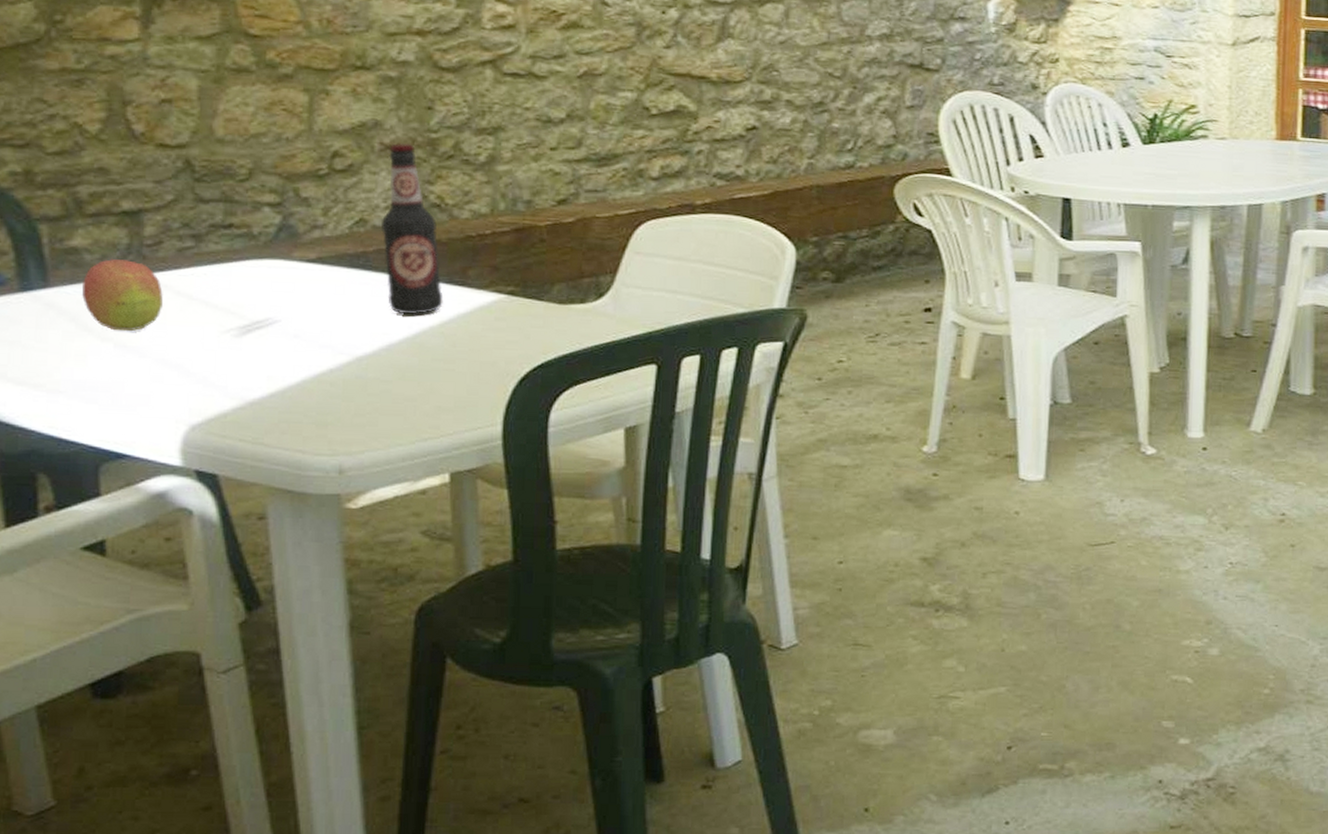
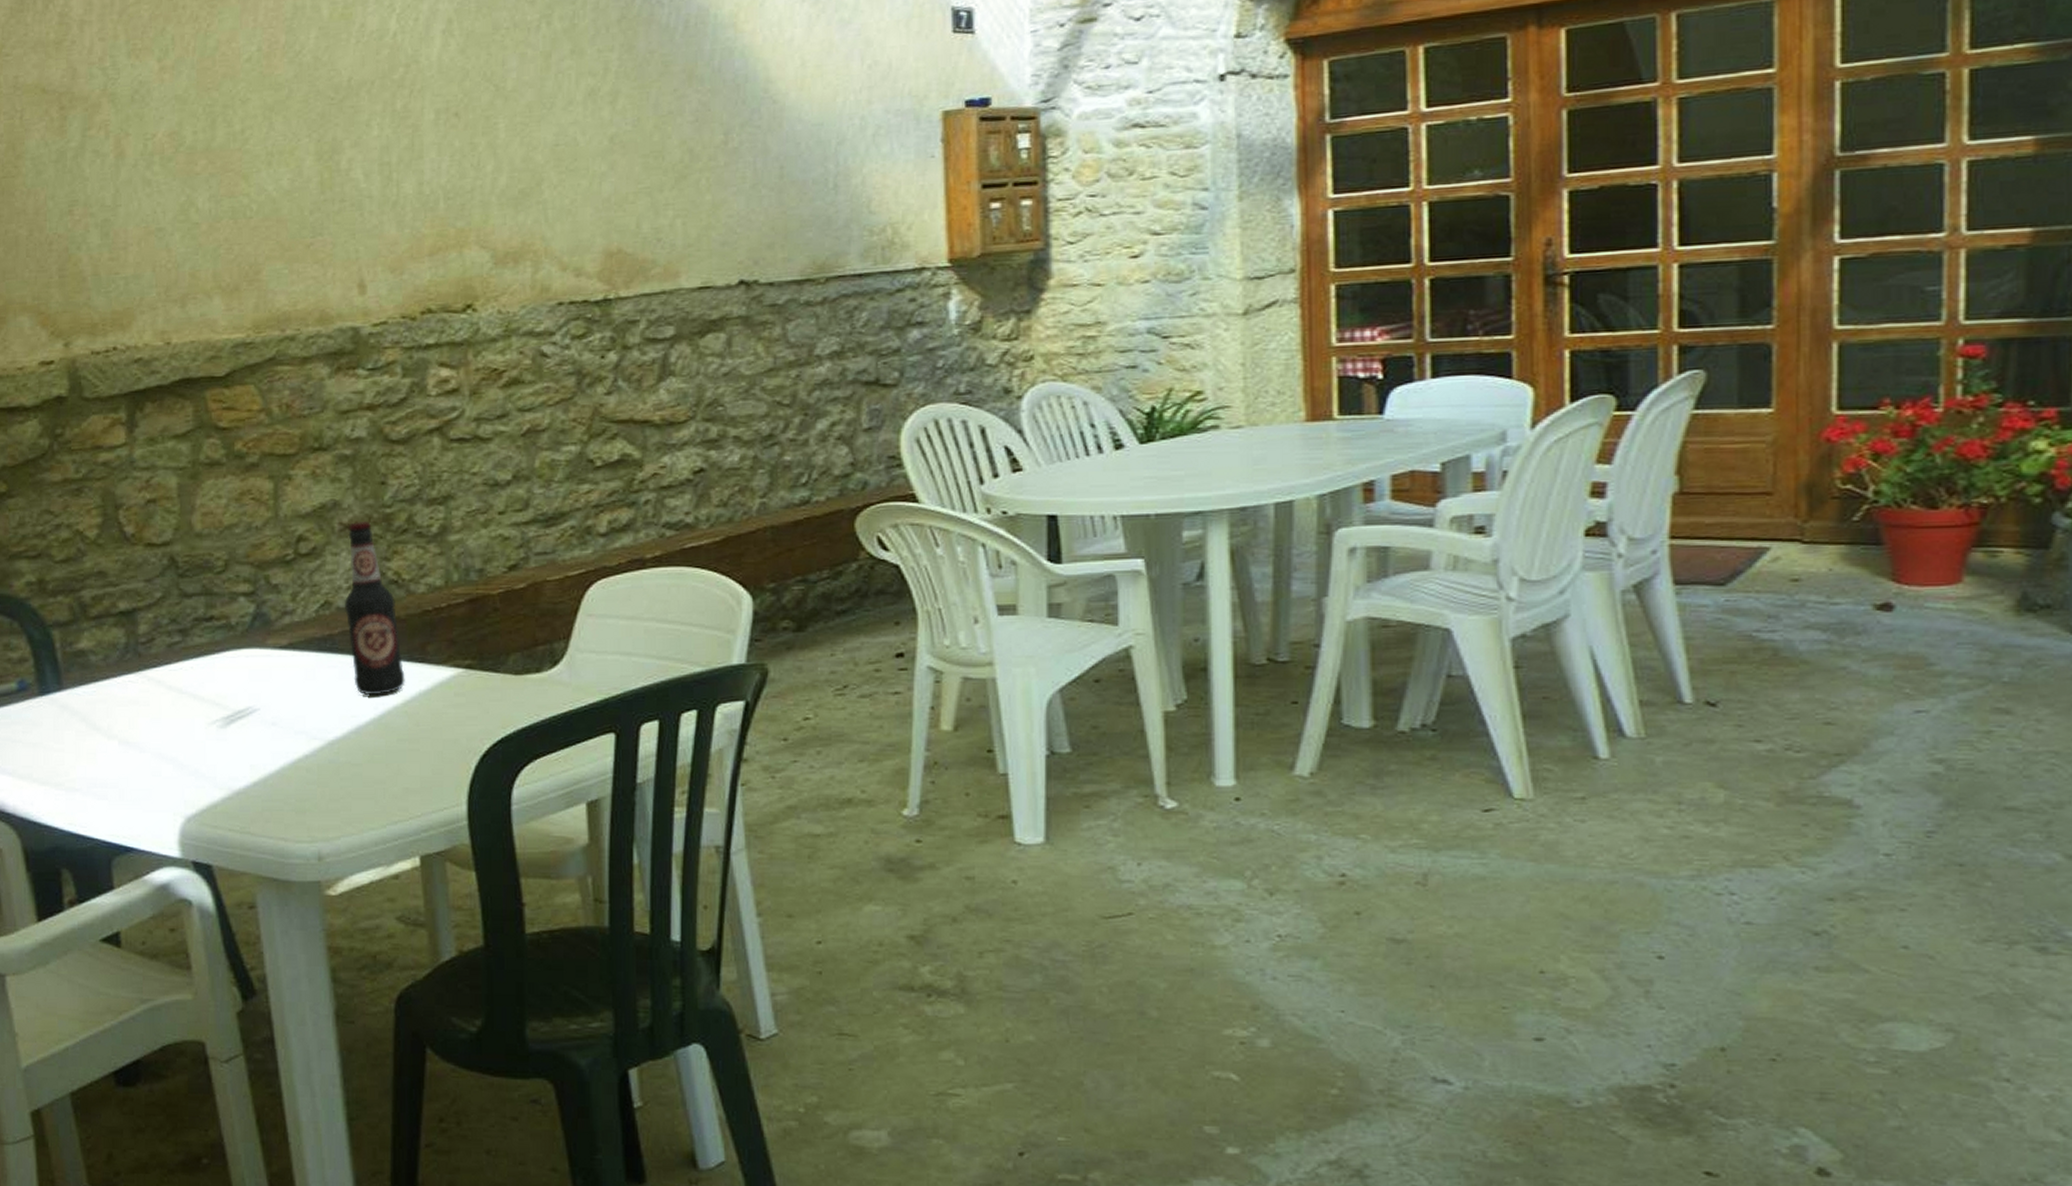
fruit: present [81,259,164,332] -> none [89,659,158,728]

